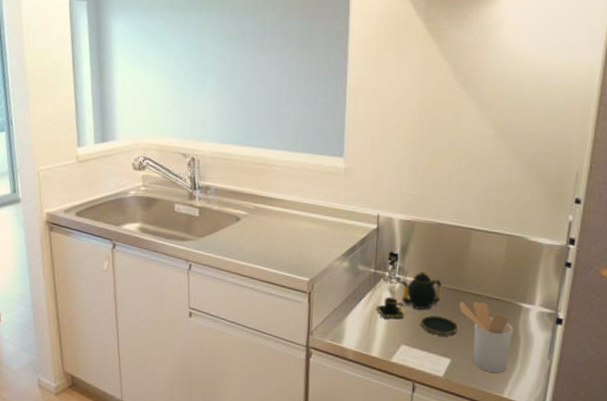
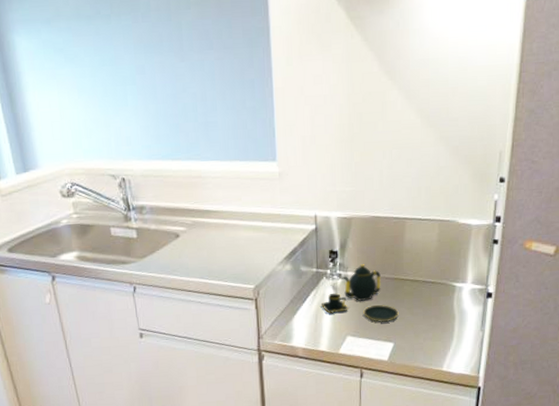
utensil holder: present [459,301,514,373] -> none [398,287,449,350]

